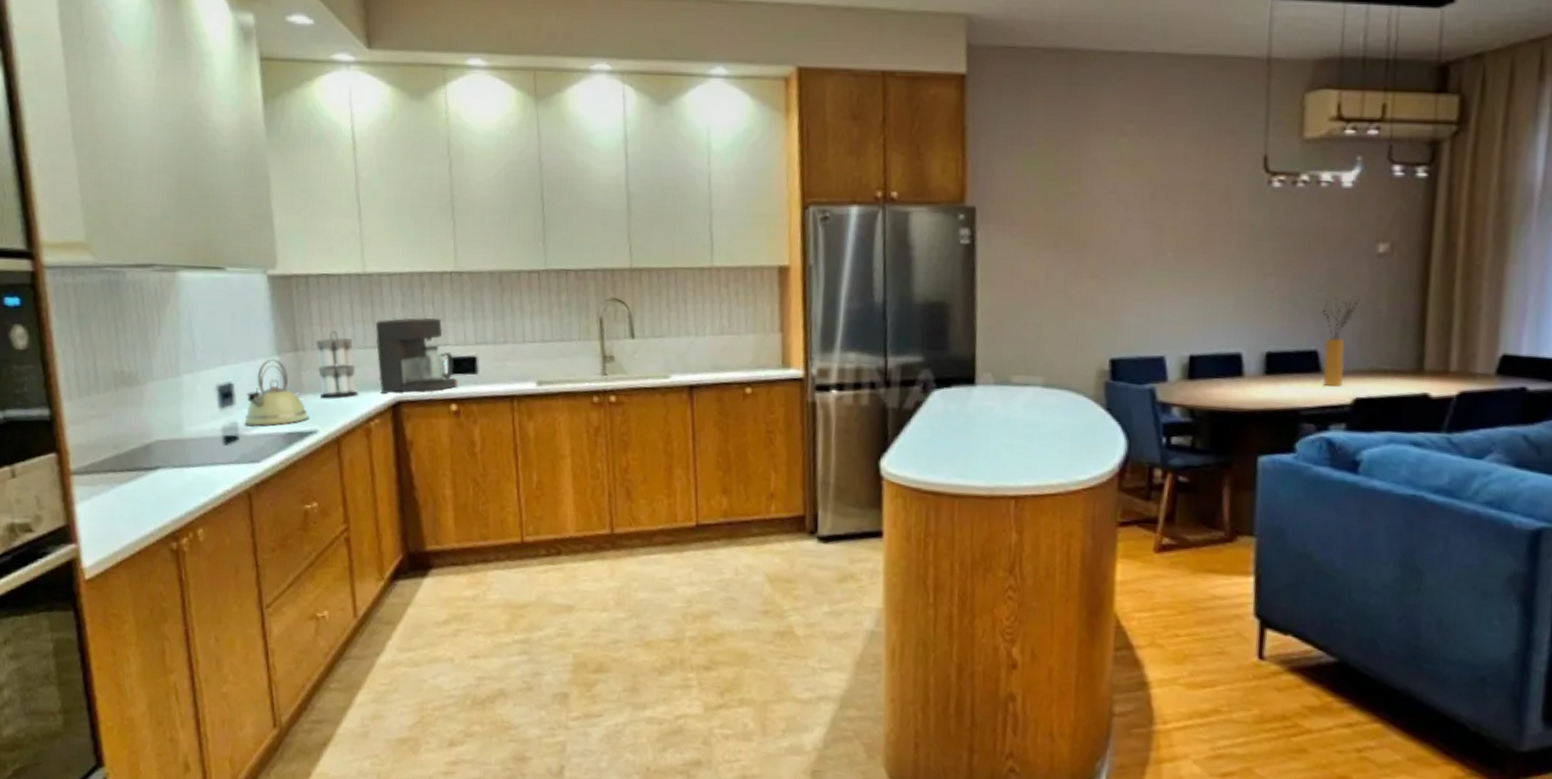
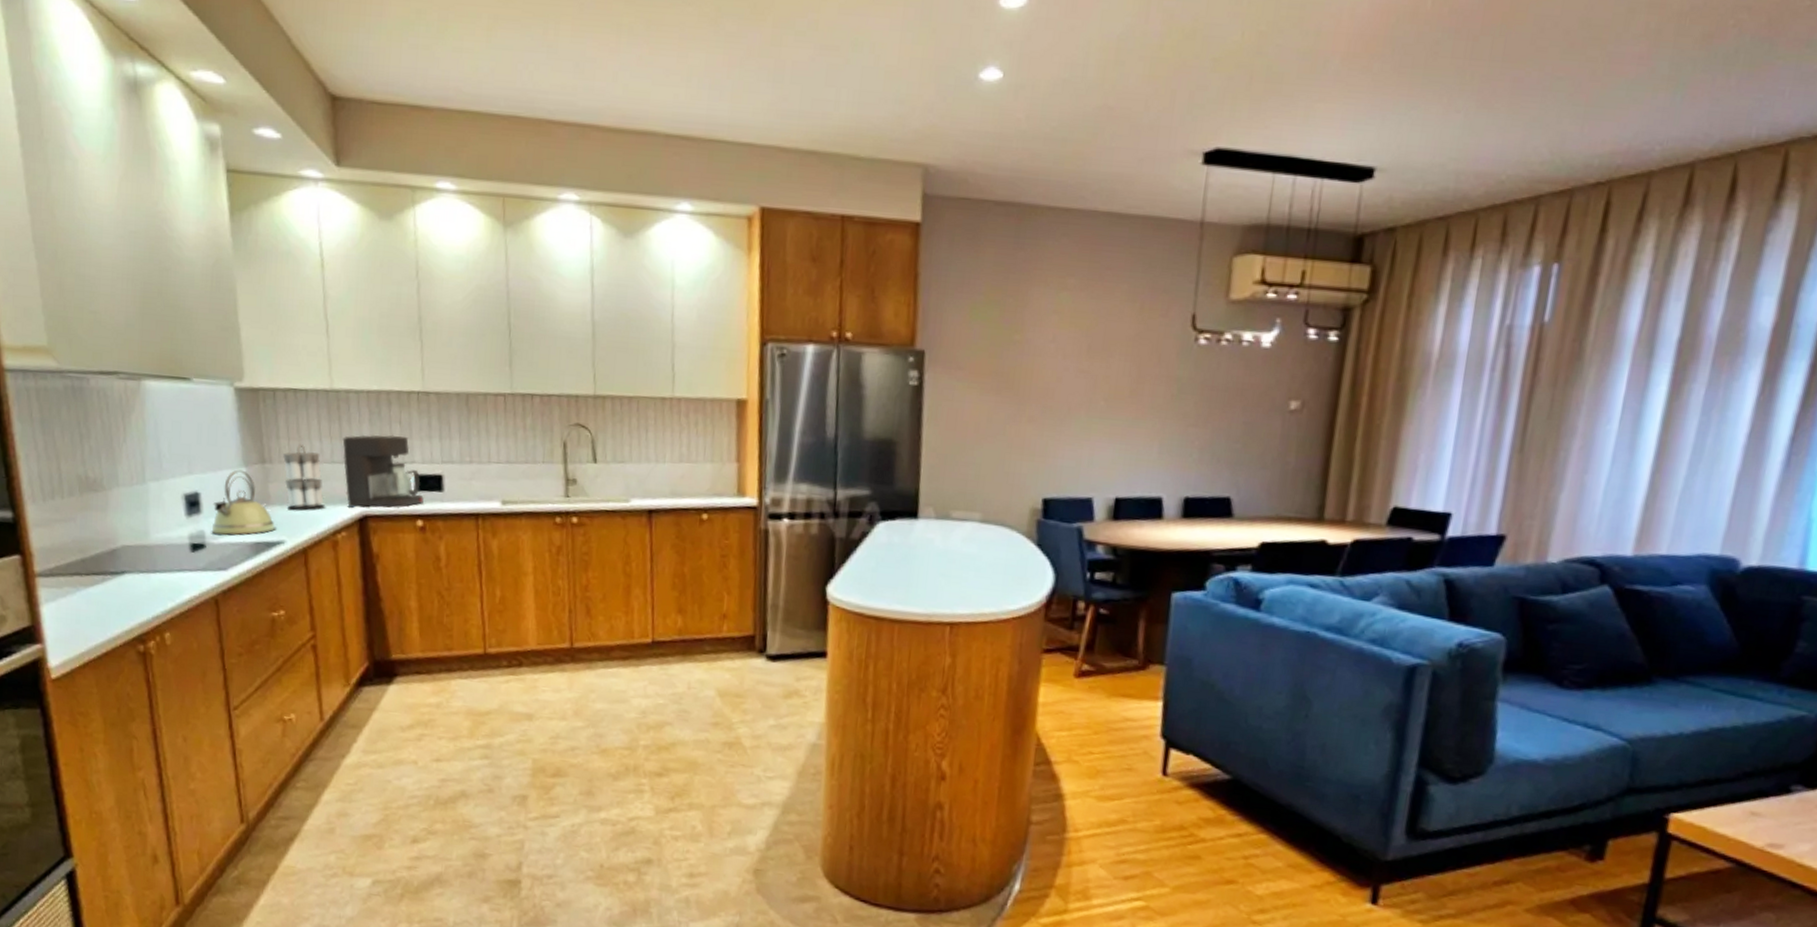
vase: present [1322,297,1359,387] -> none [1232,448,1270,531]

